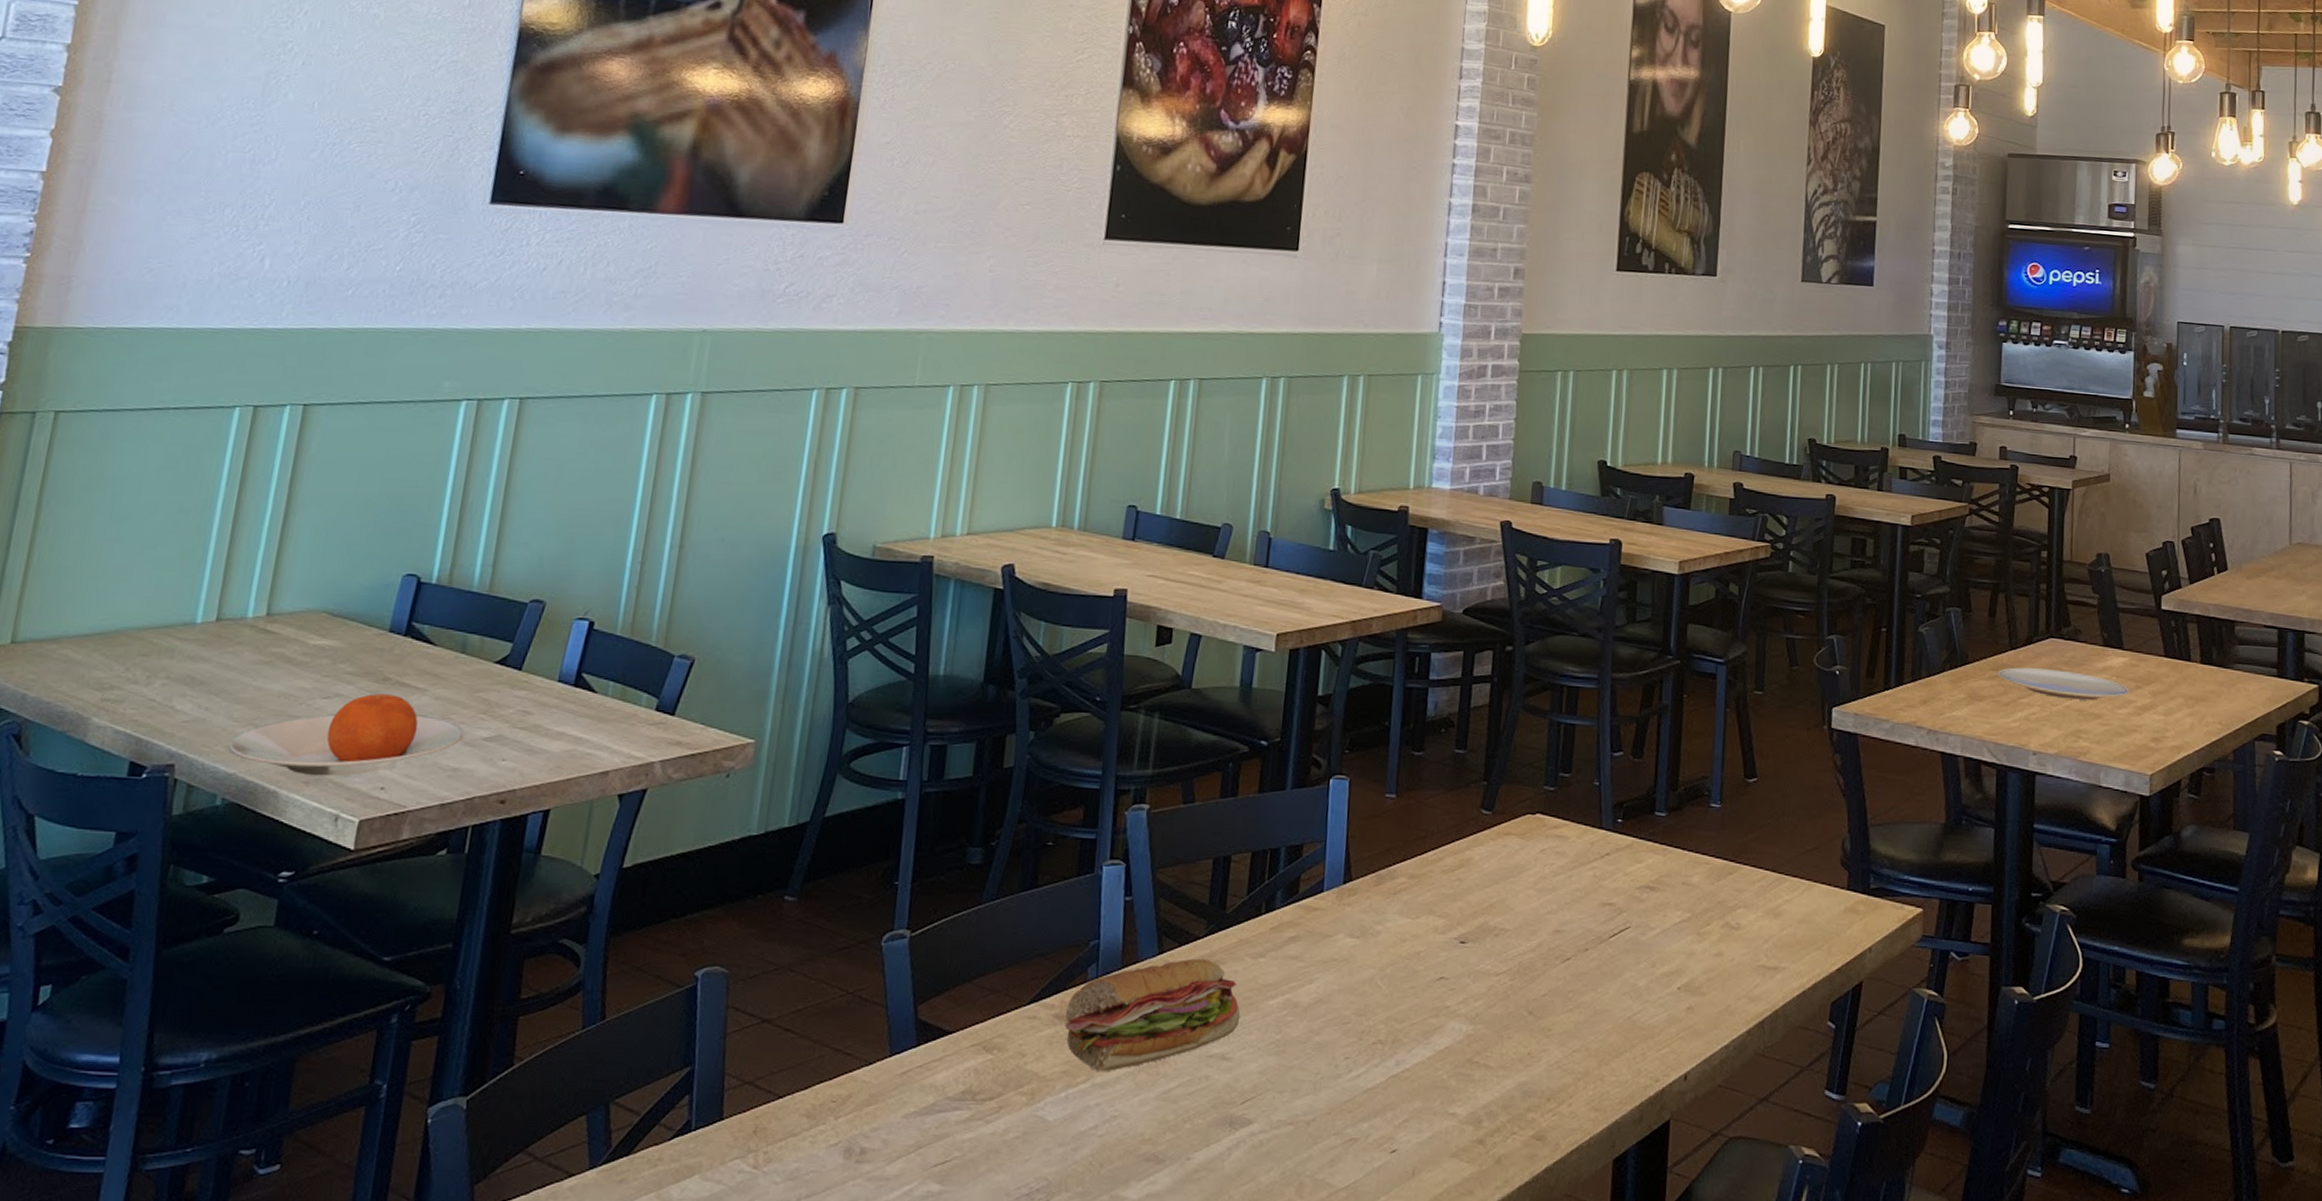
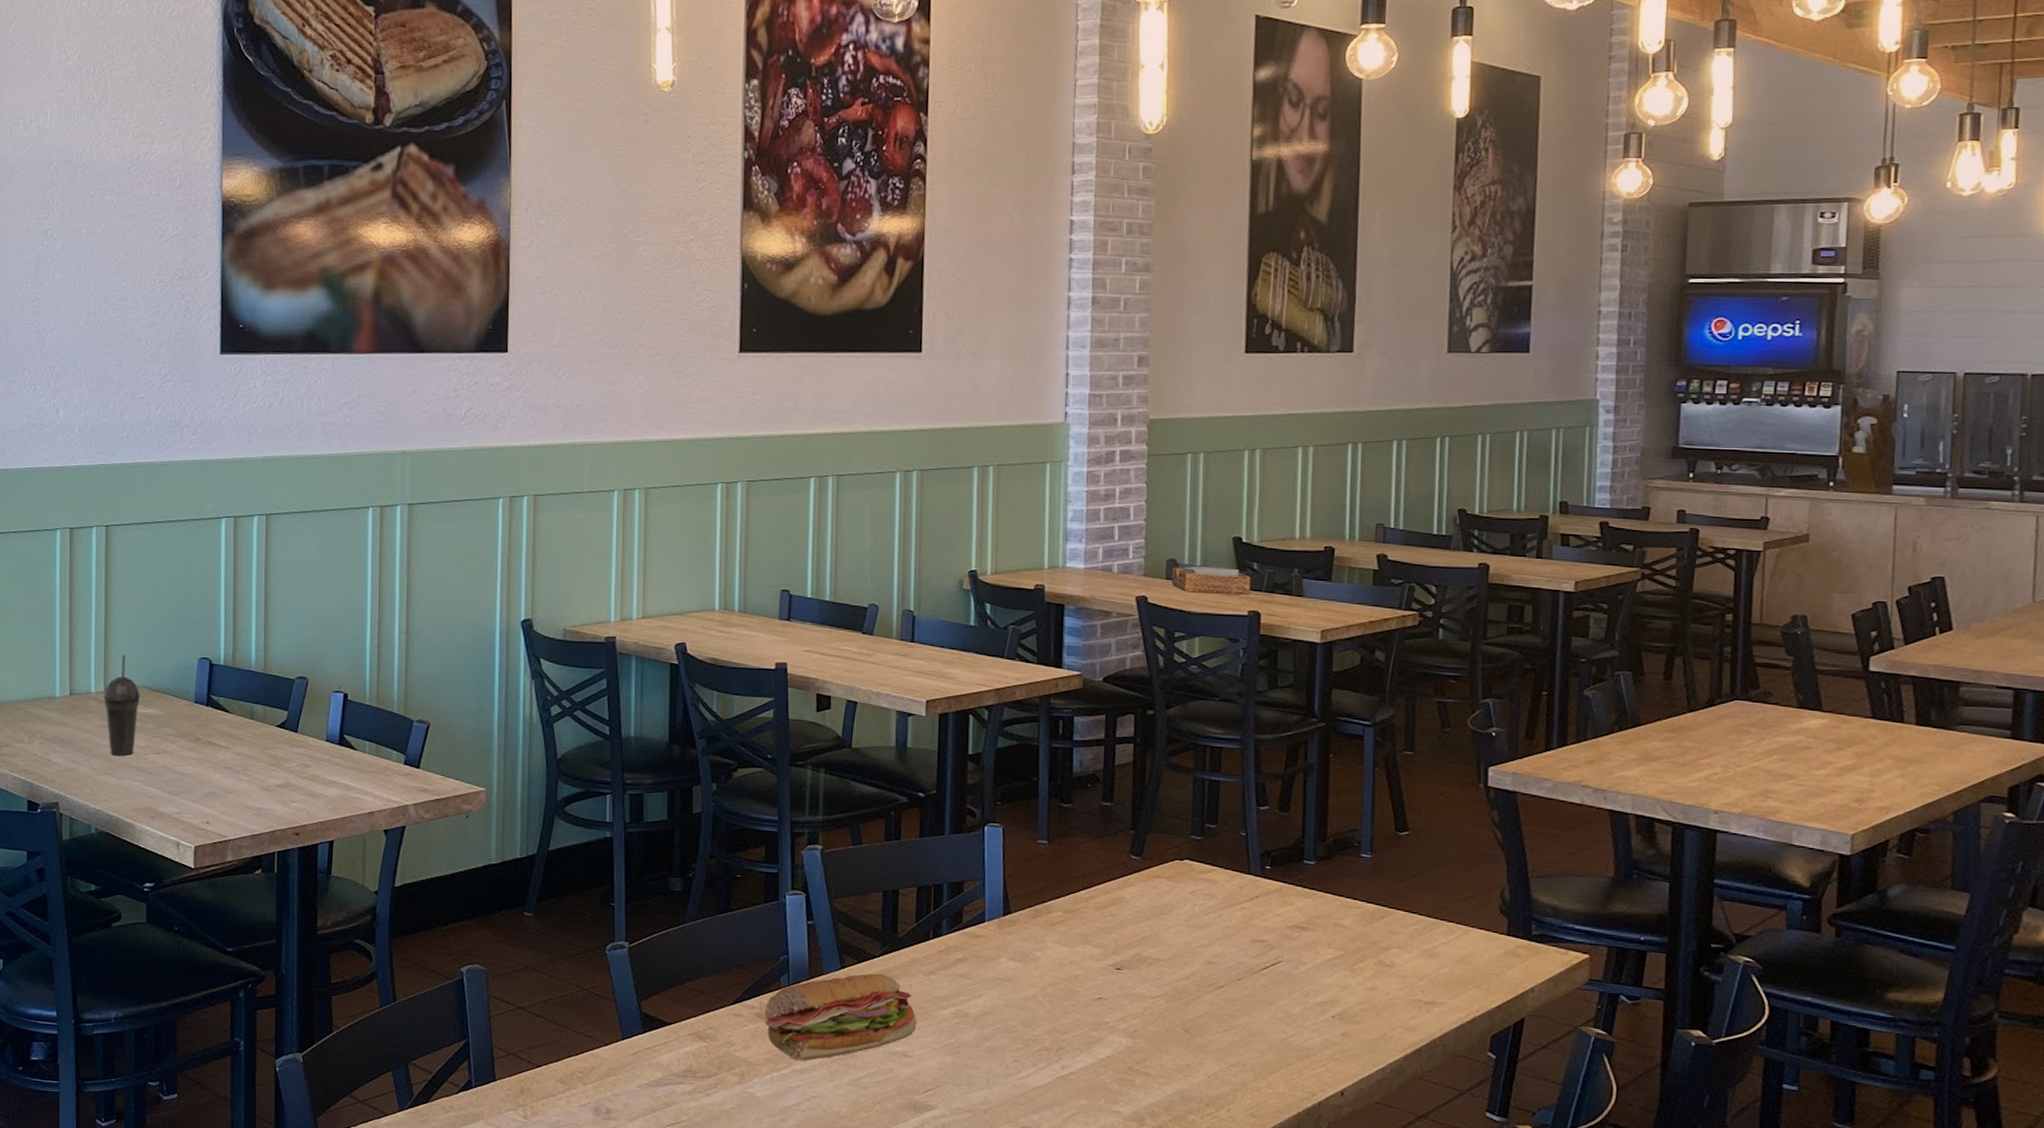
plate: present [227,693,465,777] -> none [93,750,262,814]
beverage cup: none [260,569,316,702] -> present [103,655,140,756]
napkin holder: none [1536,490,1614,523] -> present [1171,566,1251,596]
plate: present [1998,667,2130,700] -> none [1674,729,1829,761]

